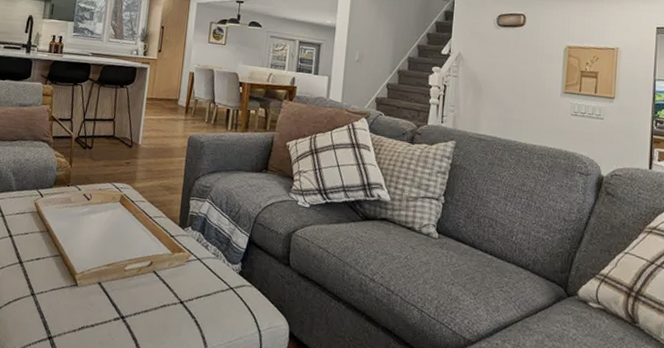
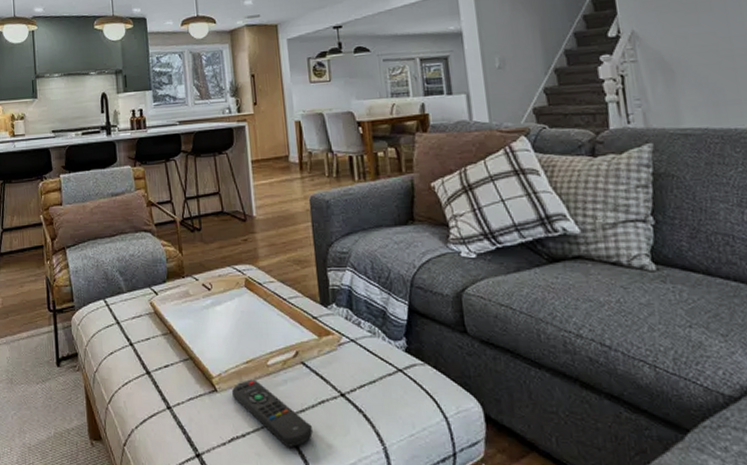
remote control: none [90,280,151,340] -> present [232,379,313,447]

